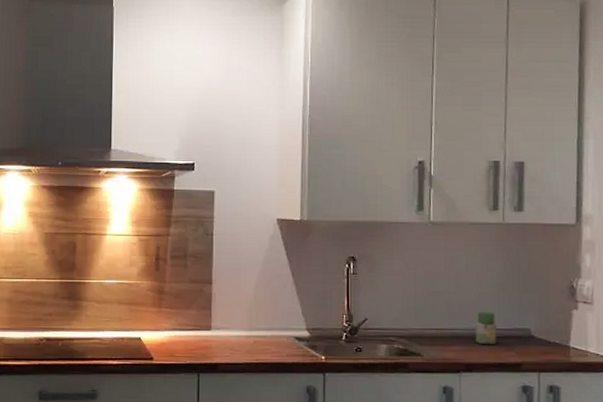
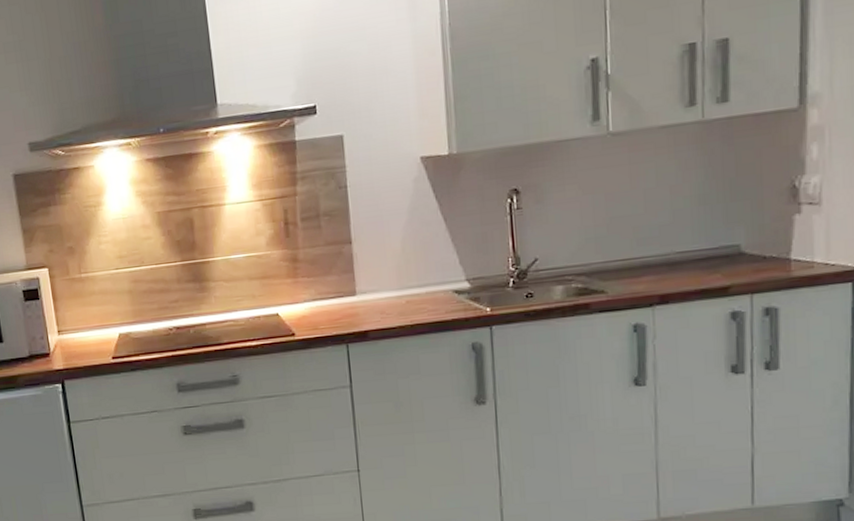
jar: present [476,311,497,345] -> none [671,230,698,271]

